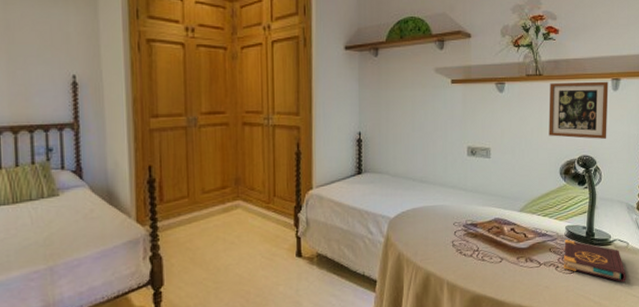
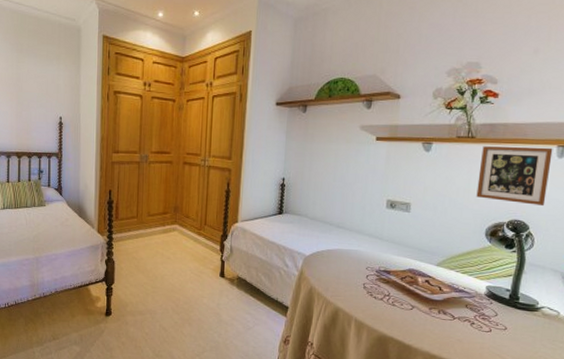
book: present [563,238,626,283] -> none [479,298,554,351]

